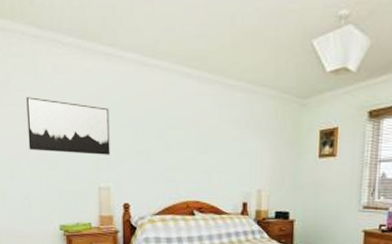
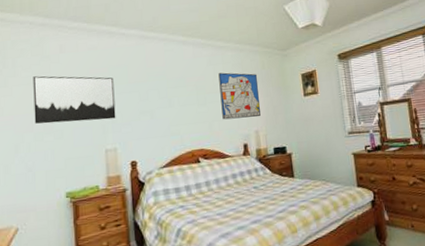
wall art: none [223,117,268,175] -> present [218,72,261,120]

